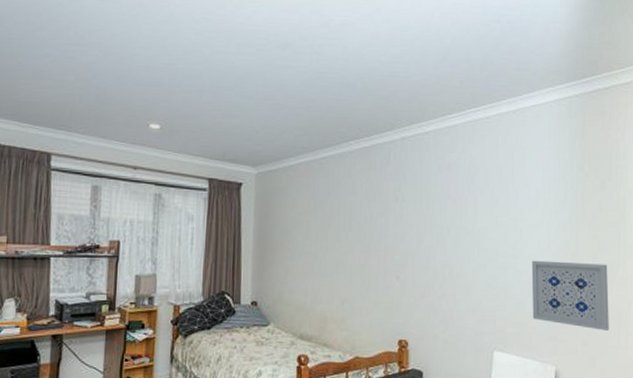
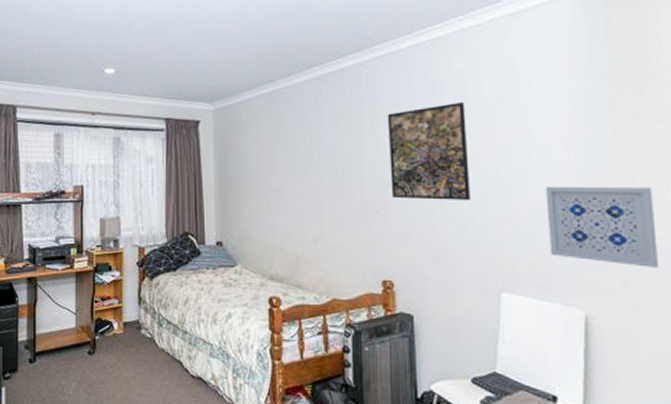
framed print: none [410,183,475,270] -> present [387,102,471,200]

